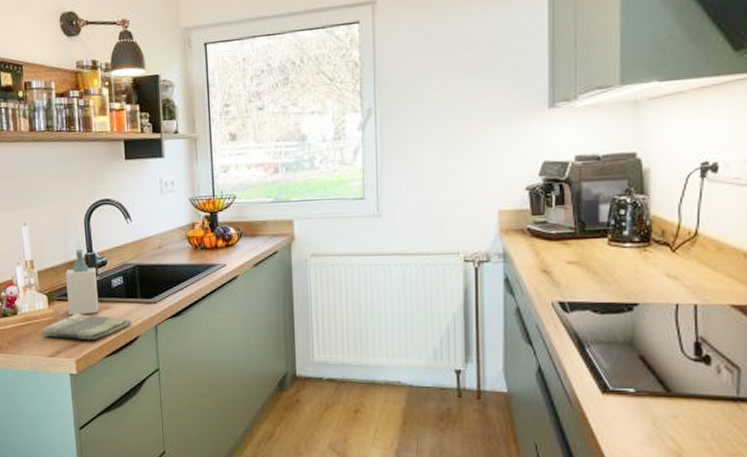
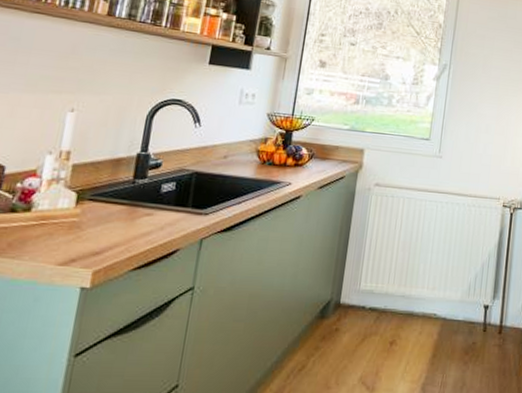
dish towel: present [41,313,132,340] -> none [56,216,175,249]
soap bottle: present [66,249,99,316] -> none [99,147,146,220]

